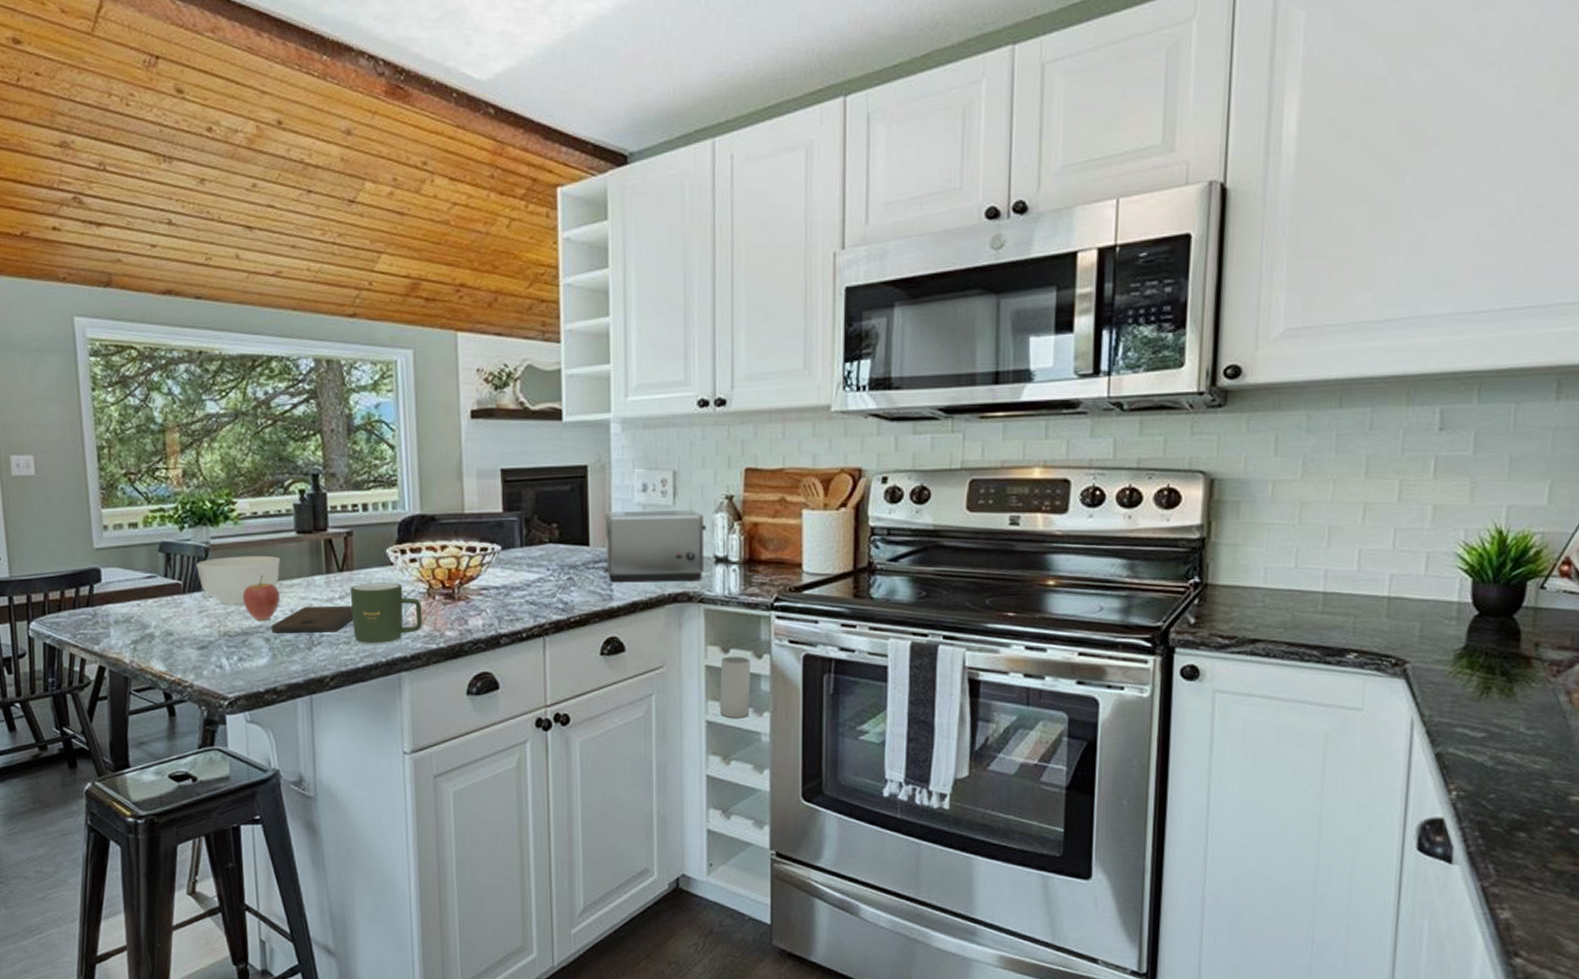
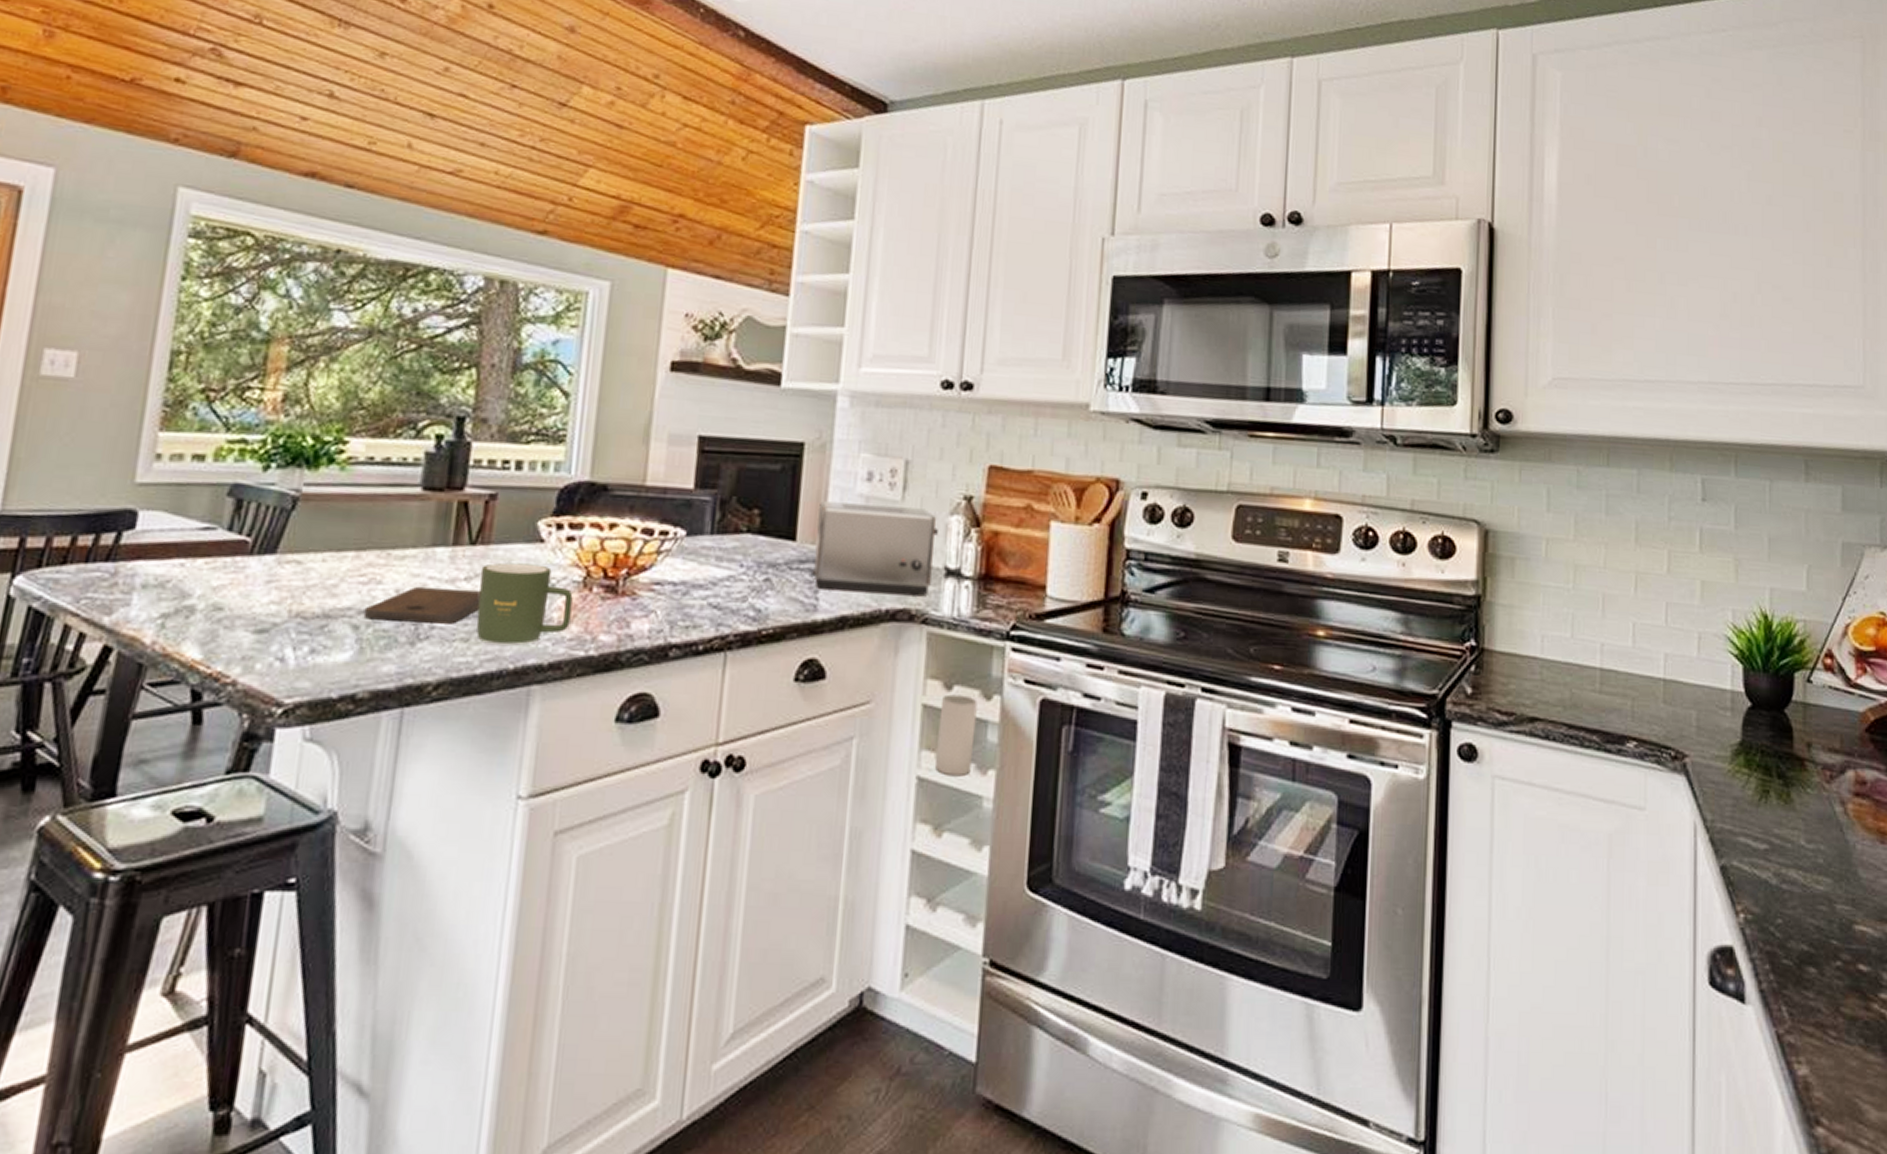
bowl: present [195,555,281,605] -> none [275,511,395,577]
fruit: present [242,575,281,621] -> none [331,539,386,601]

